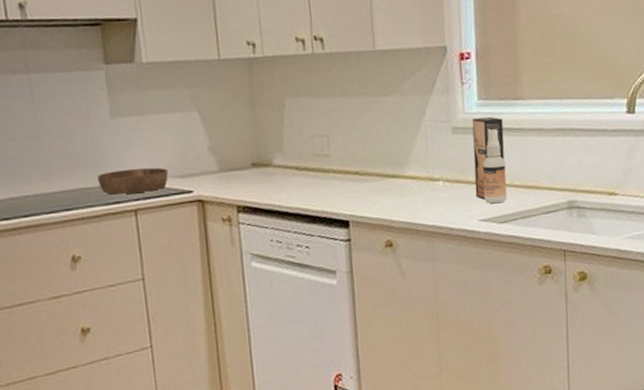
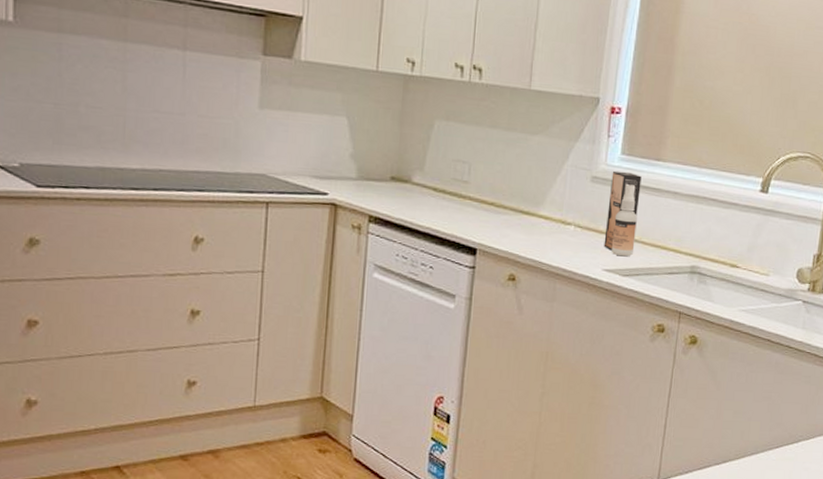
wooden bowl: present [97,167,168,195] -> none [235,160,306,187]

